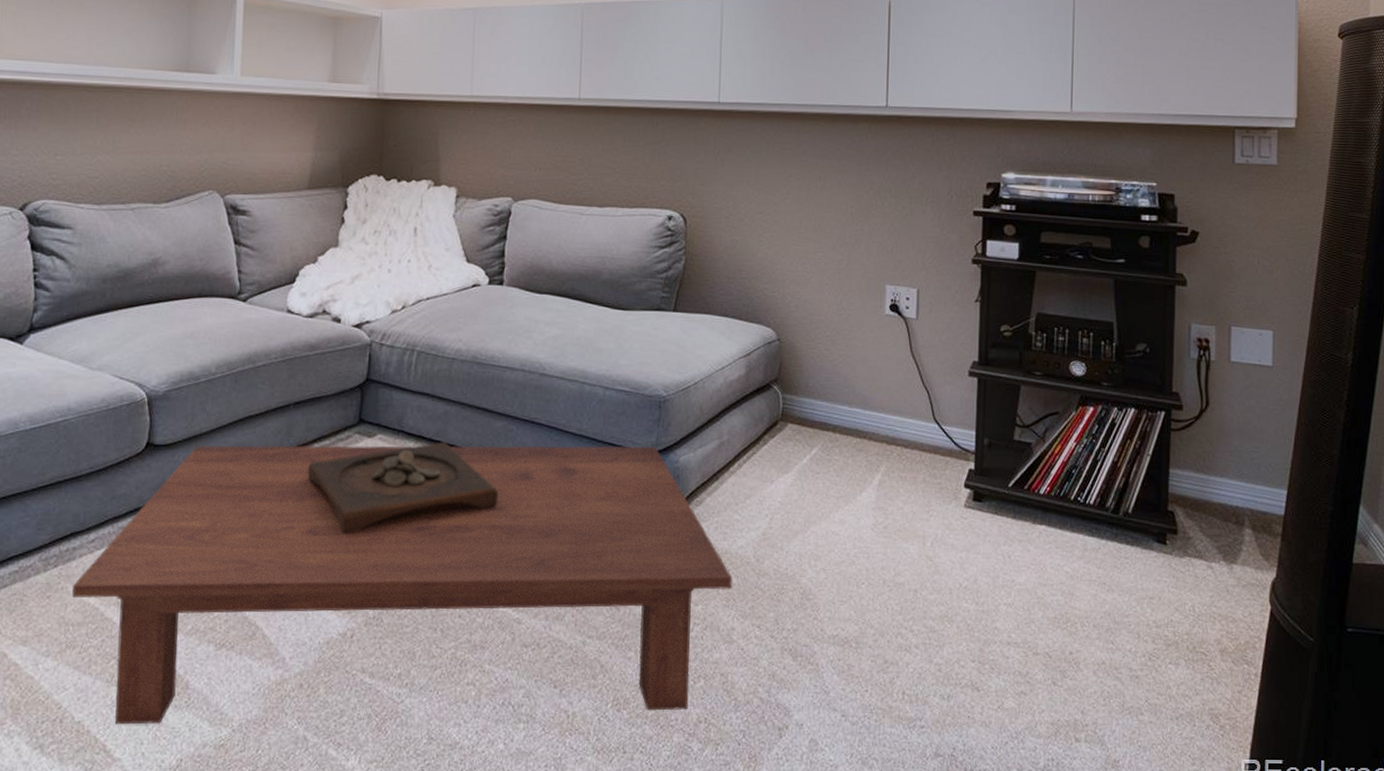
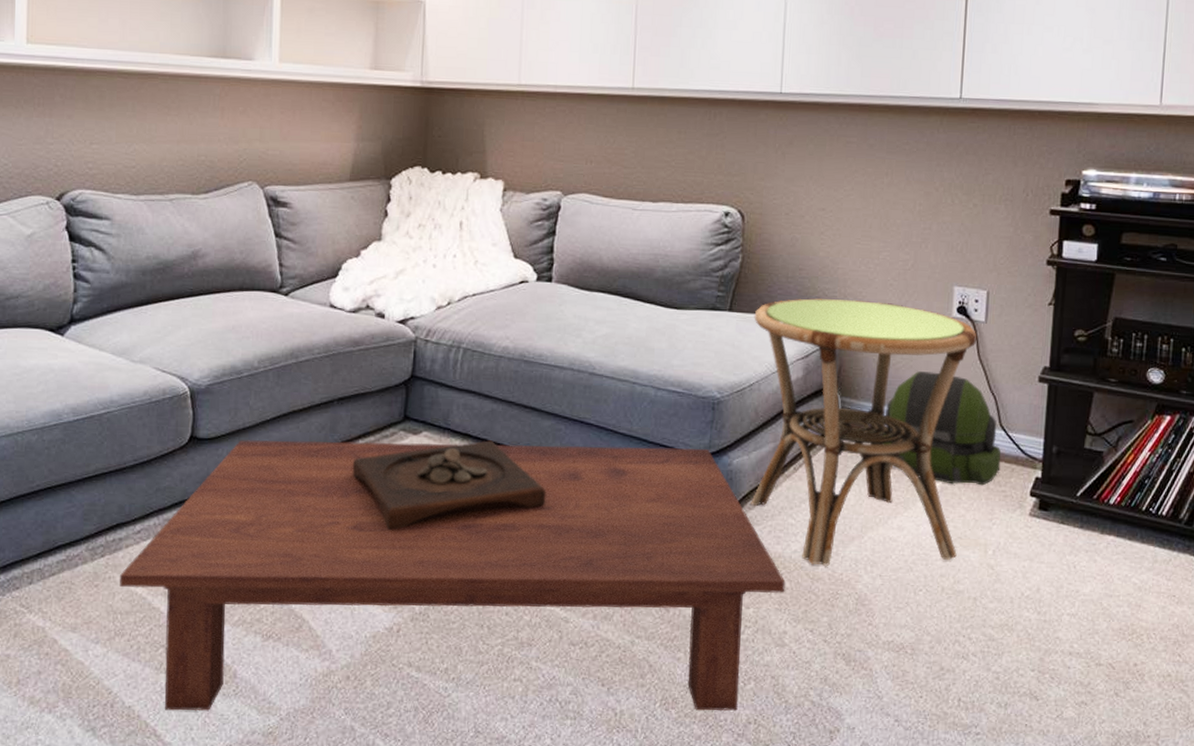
side table: none [697,298,909,561] -> present [751,298,977,566]
backpack: none [823,367,936,478] -> present [883,371,1002,486]

